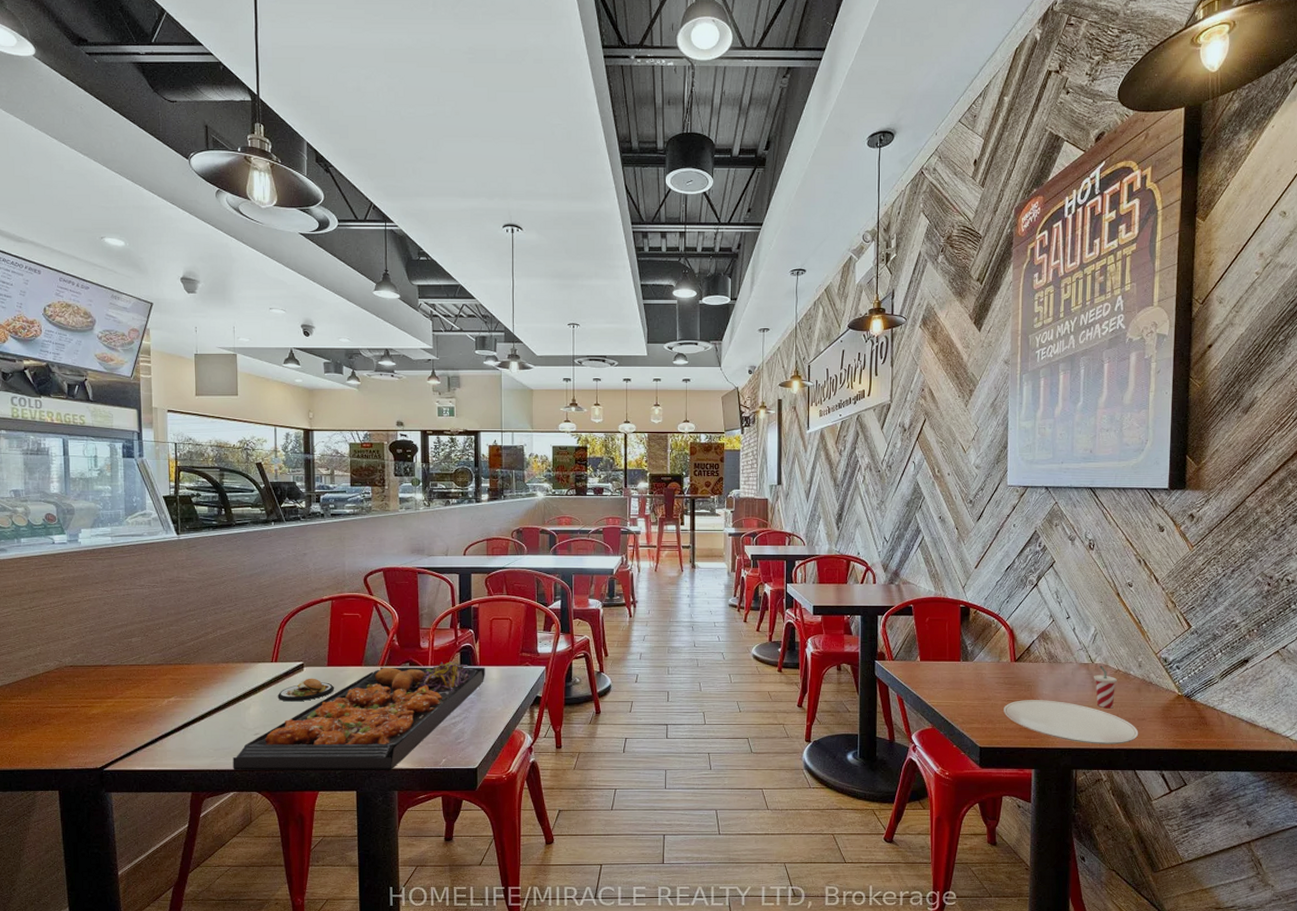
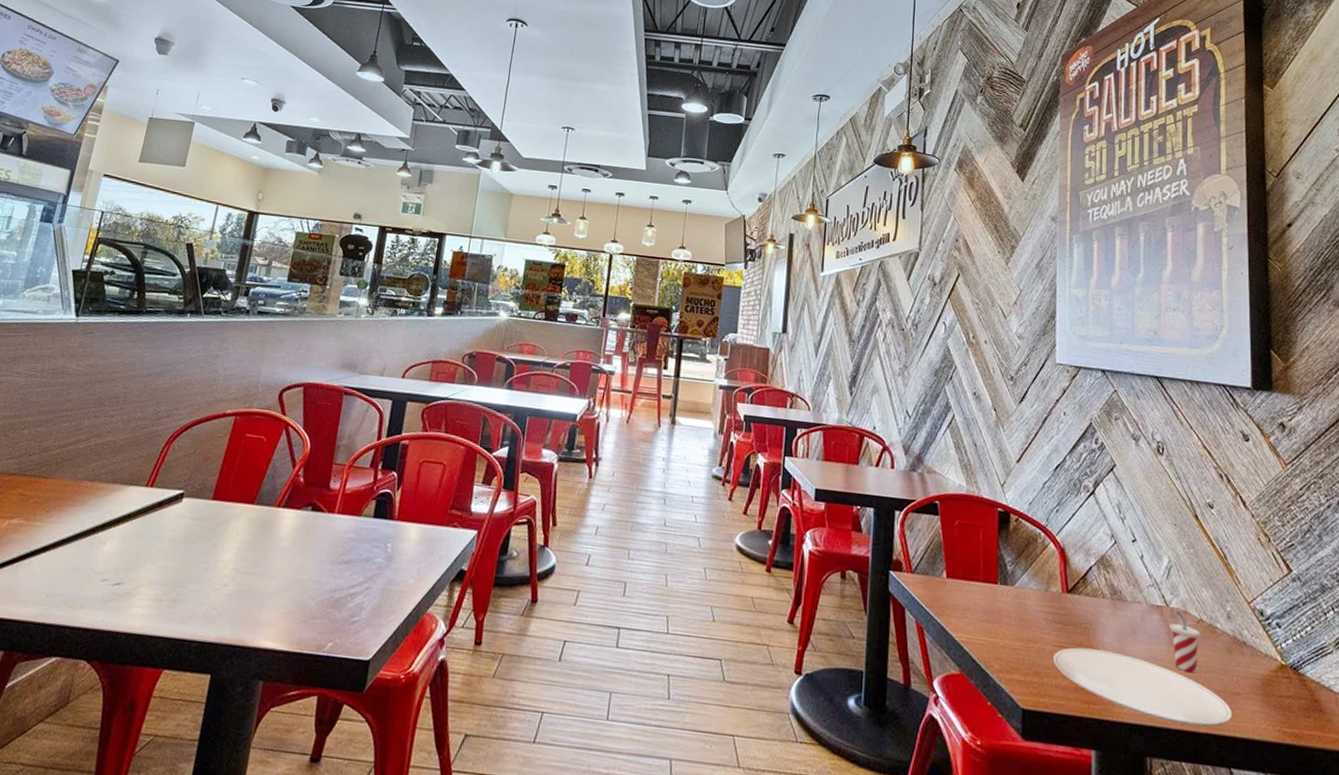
food tray: present [233,661,485,771] -> none [63,508,403,652]
burger: present [277,678,334,702] -> none [142,512,214,543]

